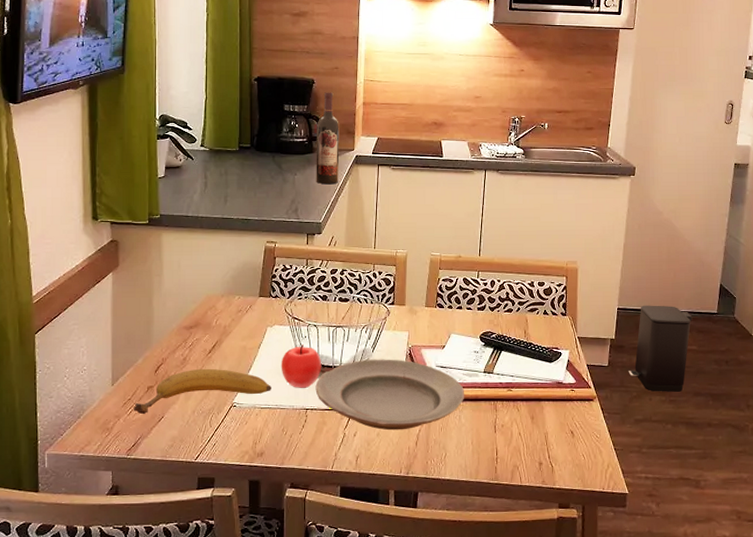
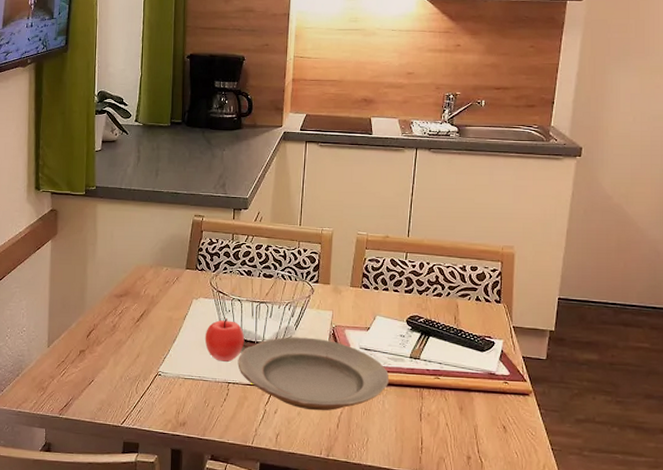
fruit: present [134,368,271,415] -> none [67,336,195,377]
wine bottle: present [316,91,340,185] -> none [244,68,268,161]
pedal bin: present [628,305,693,392] -> none [569,296,645,393]

